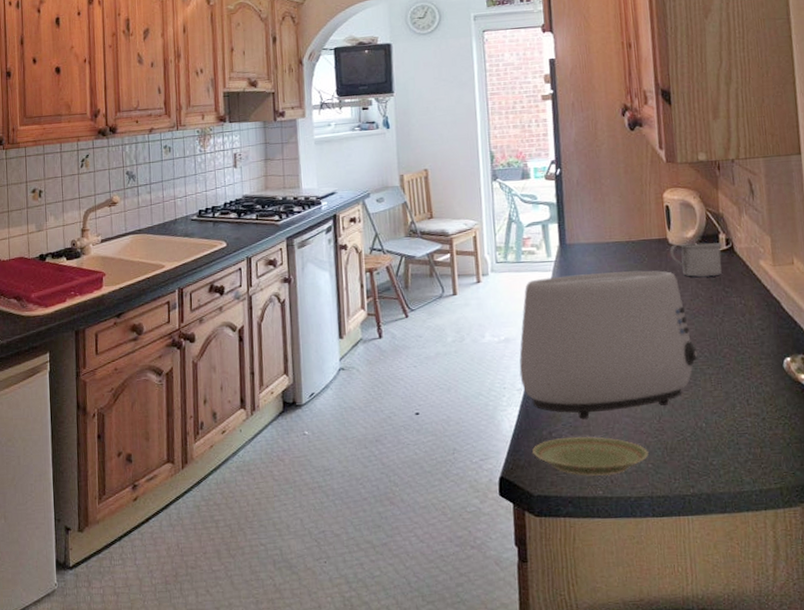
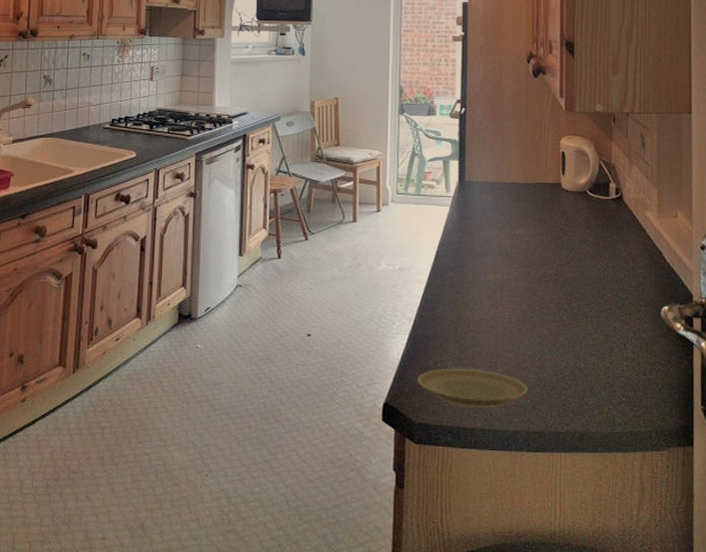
toaster: present [519,270,698,420] -> none [411,210,582,352]
mug: present [669,242,722,277] -> none [562,190,611,222]

